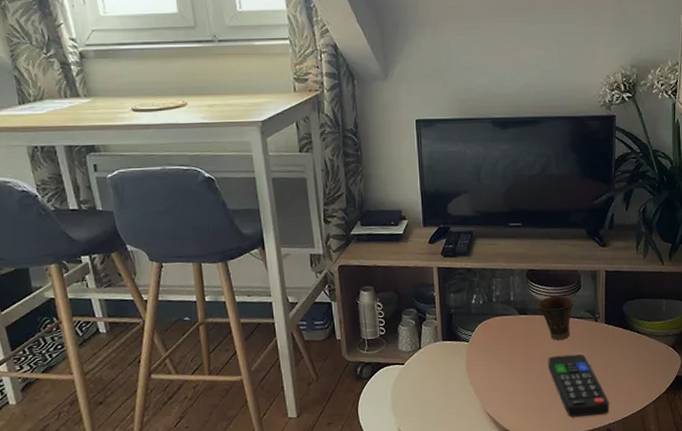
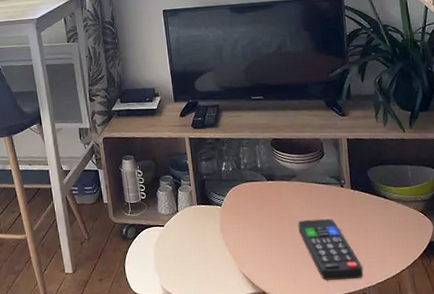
cup: present [538,295,574,340] -> none [284,162,319,205]

